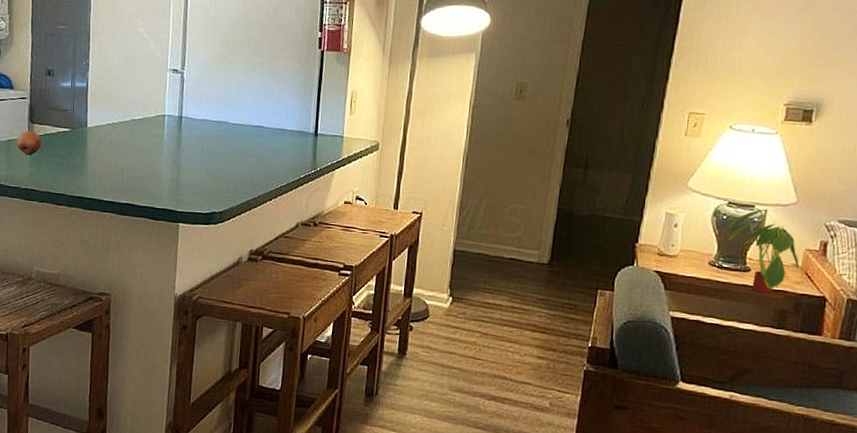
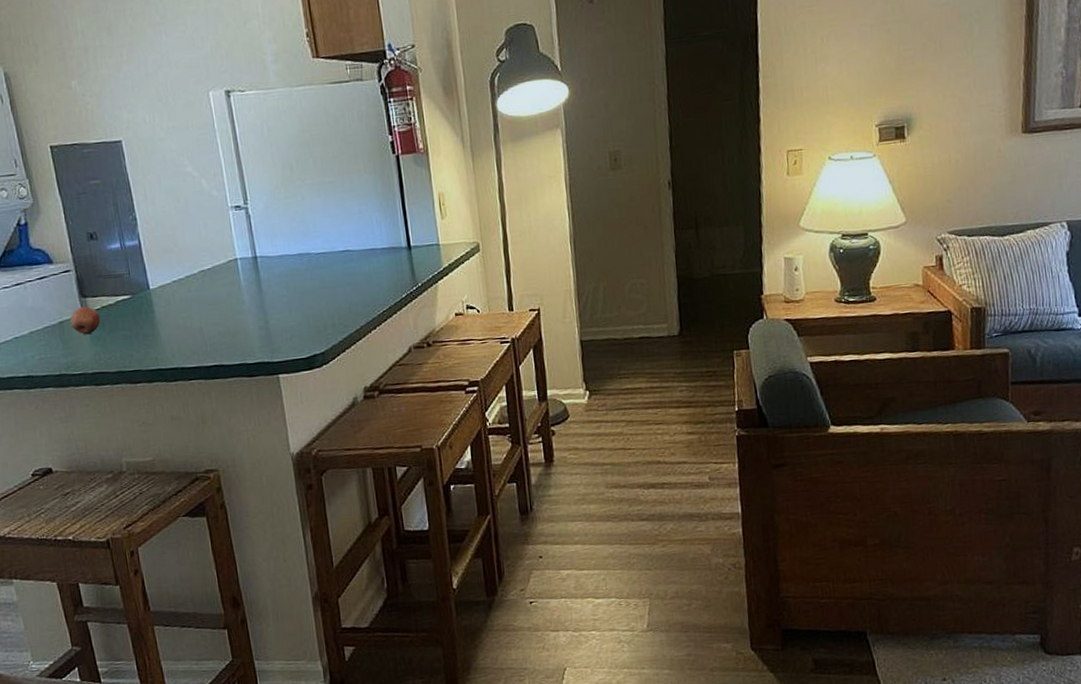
plant: present [727,209,799,294] -> none [845,234,920,320]

